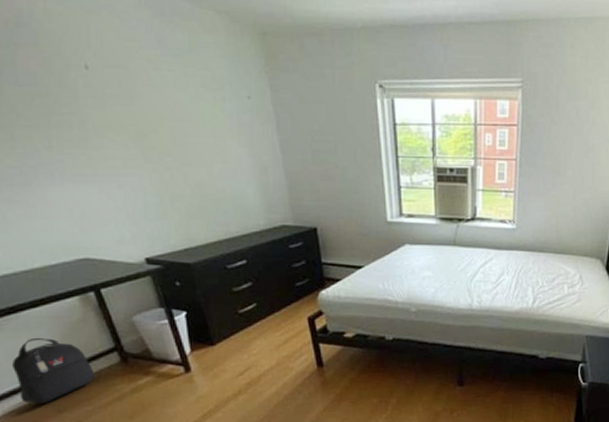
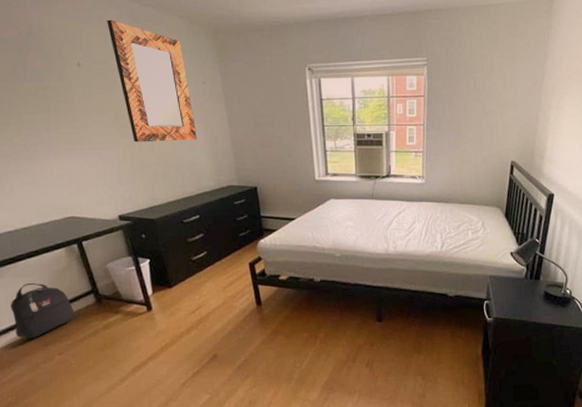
home mirror: none [121,10,242,169] -> present [107,19,197,143]

